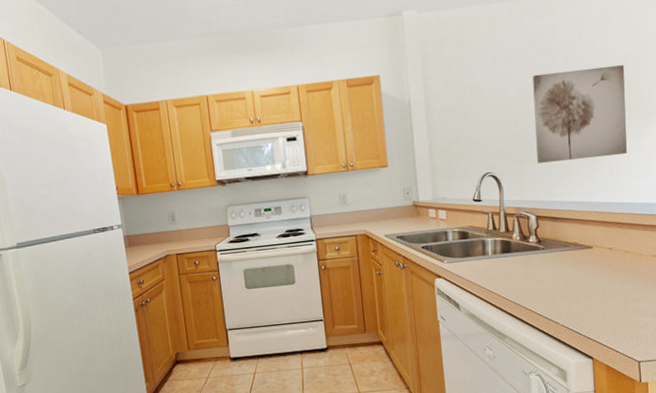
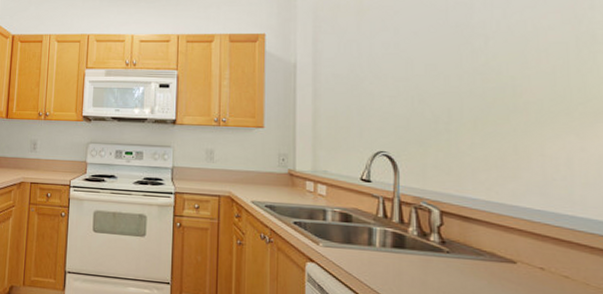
wall art: present [533,64,628,163] -> none [443,51,568,156]

